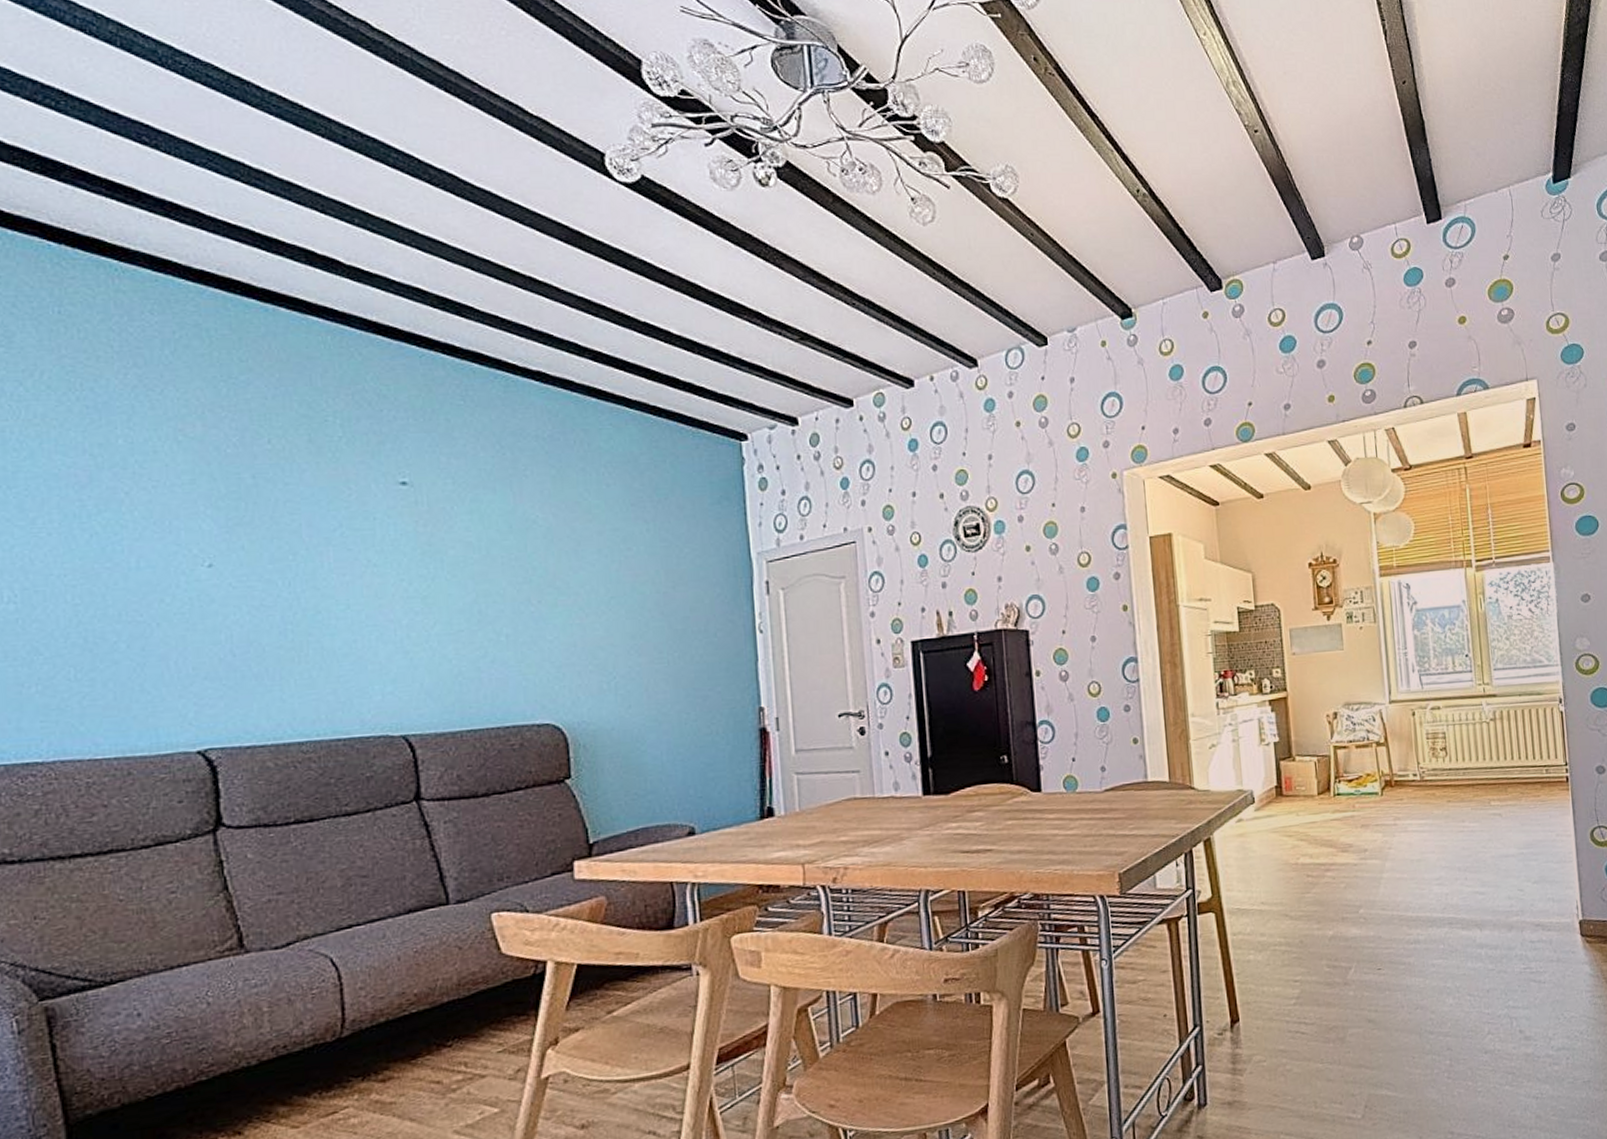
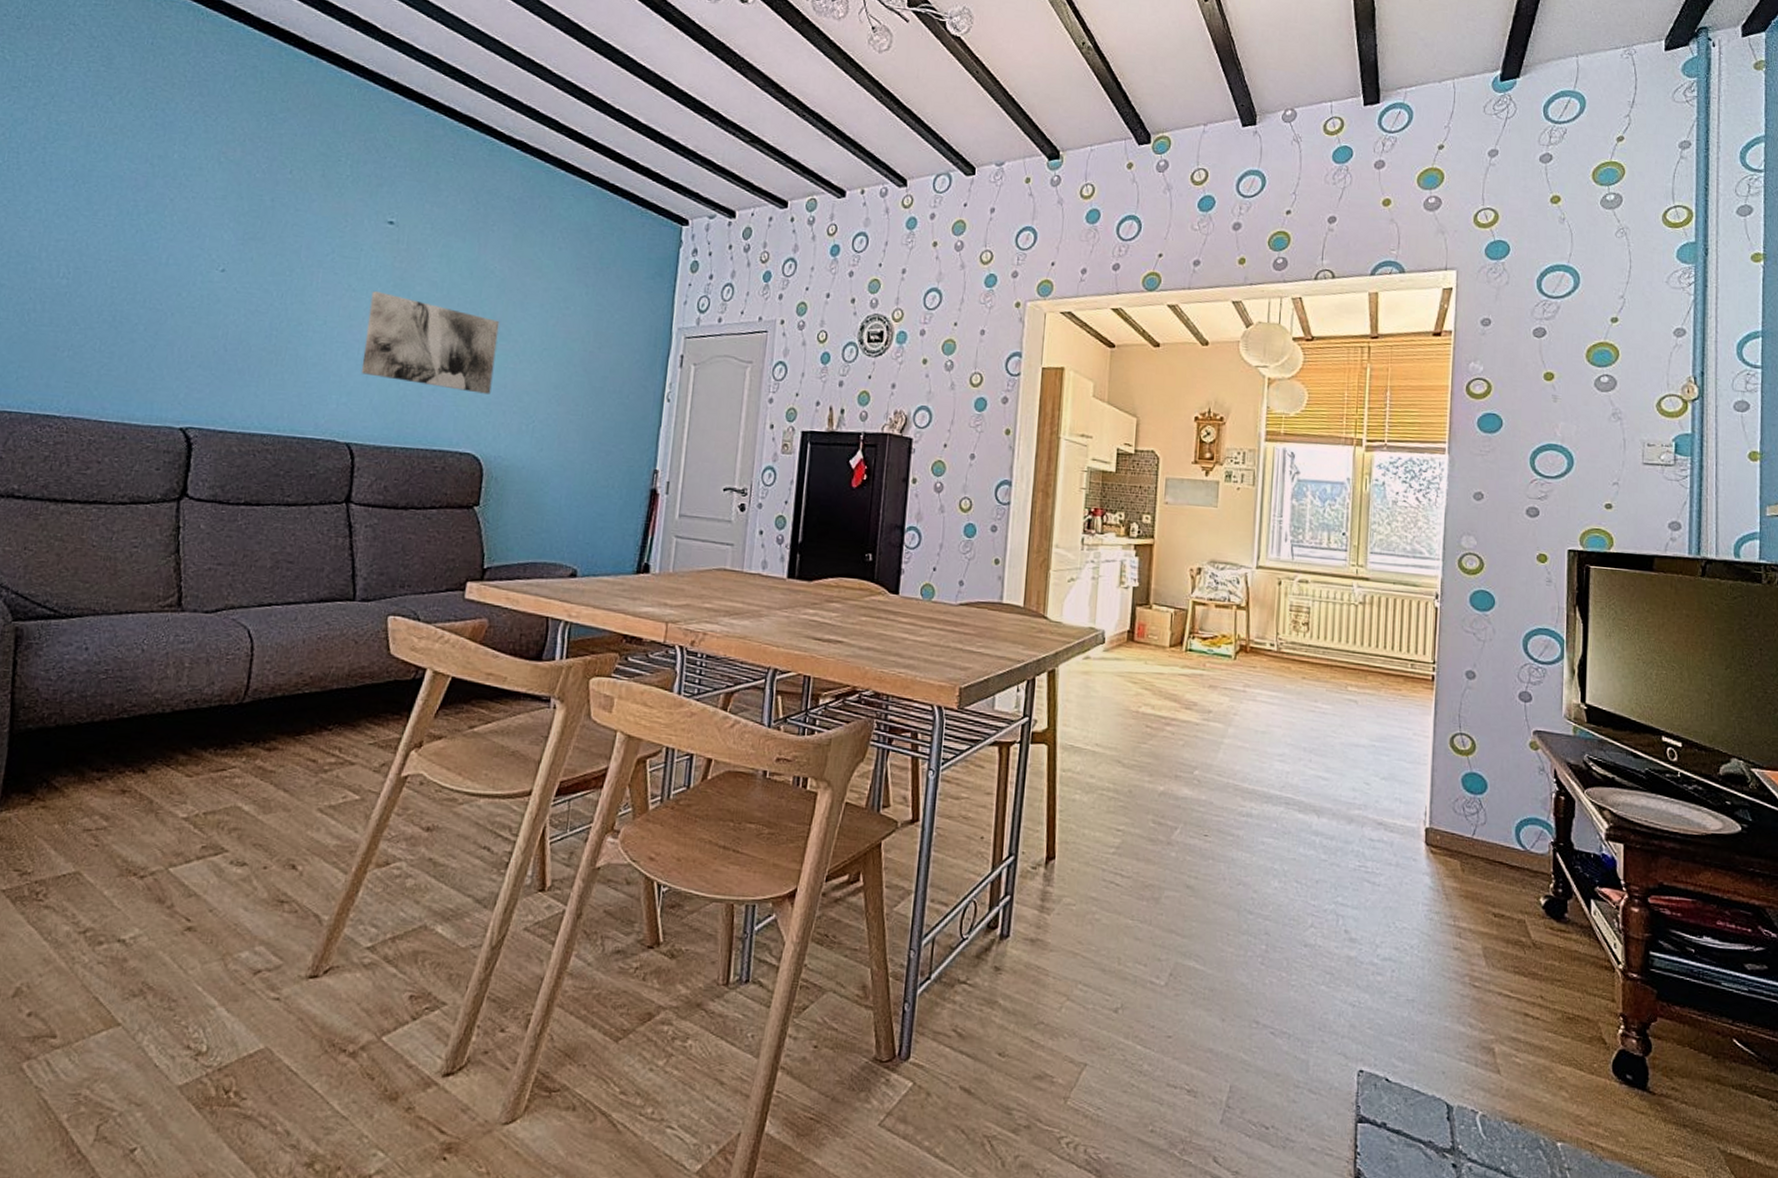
wall art: none [397,562,560,658] -> present [361,290,500,394]

